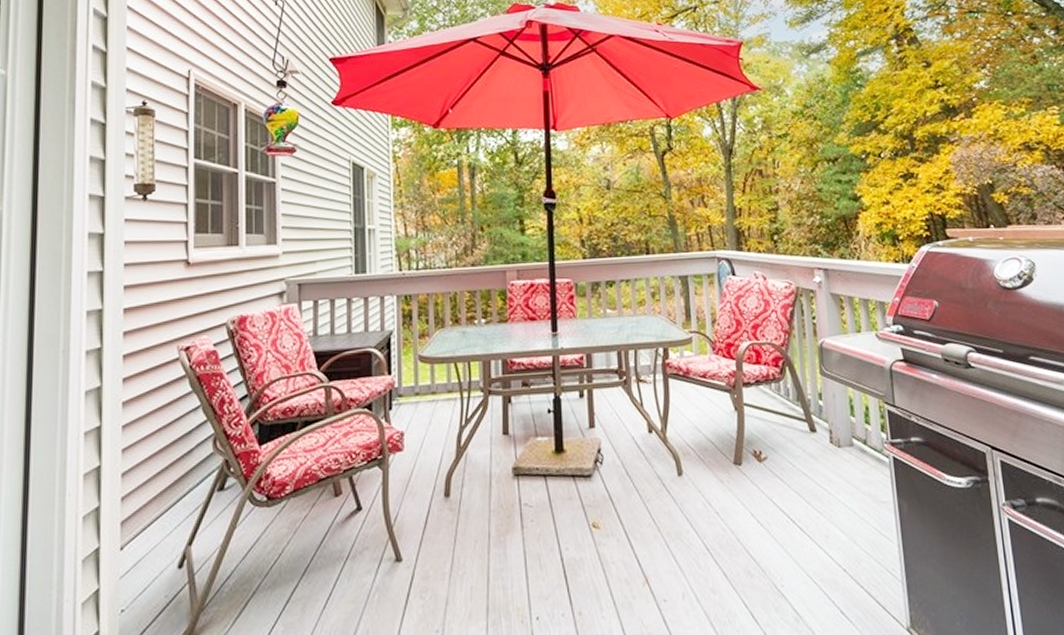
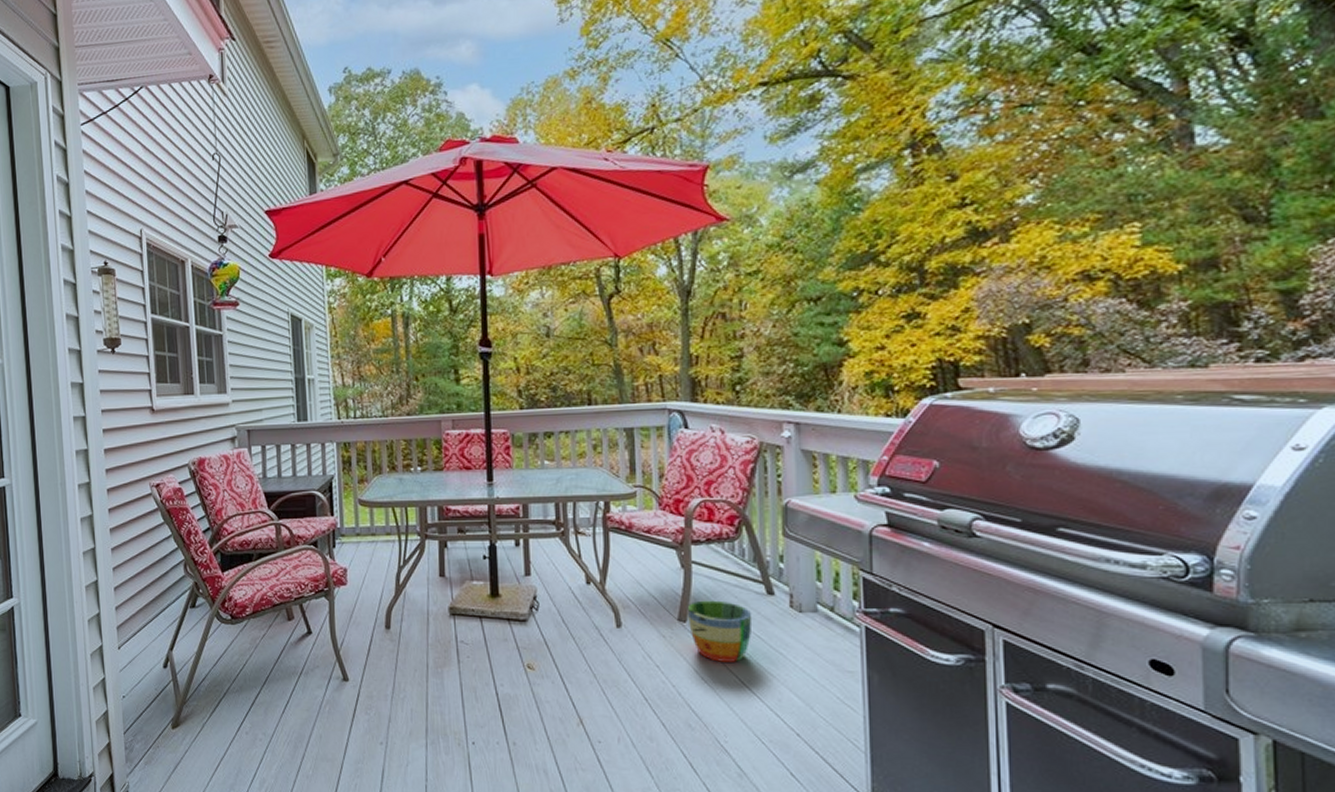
planter pot: none [741,441,799,503] -> present [687,600,751,662]

